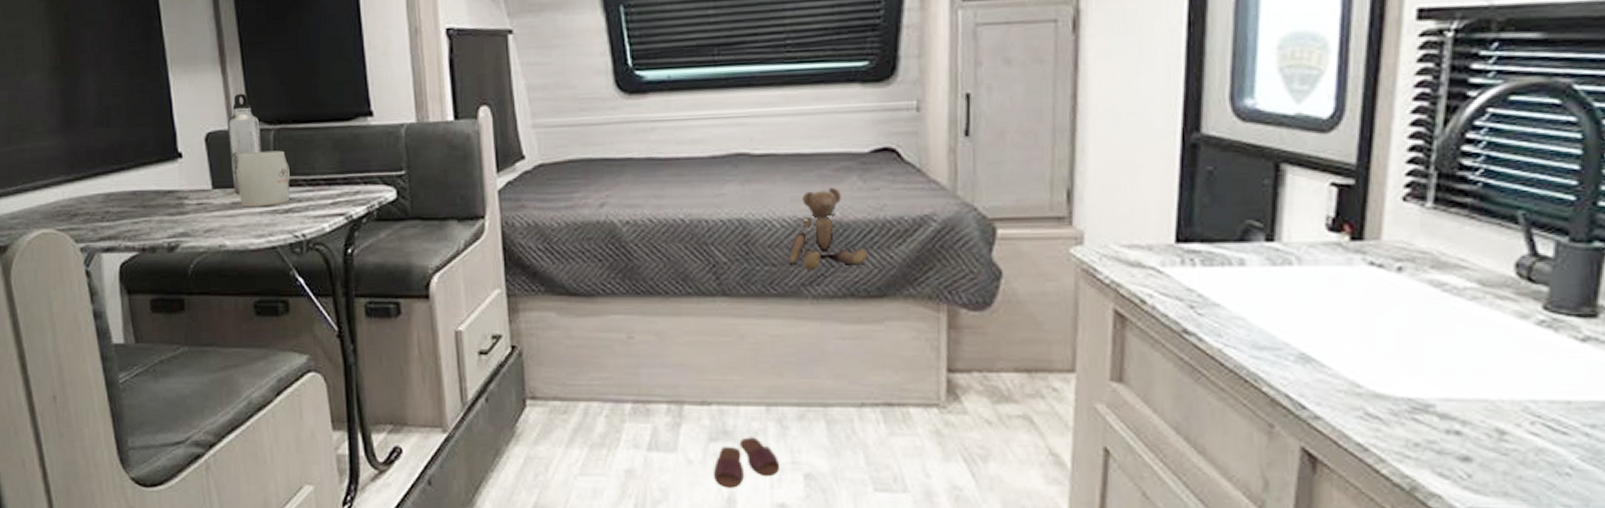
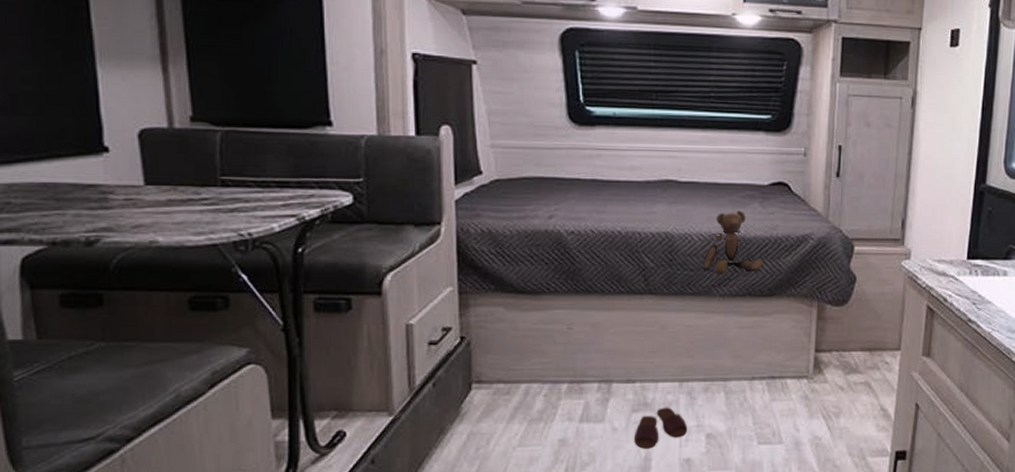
water bottle: present [227,93,263,195] -> none [166,93,207,193]
mug: present [236,150,290,208] -> none [174,151,237,205]

